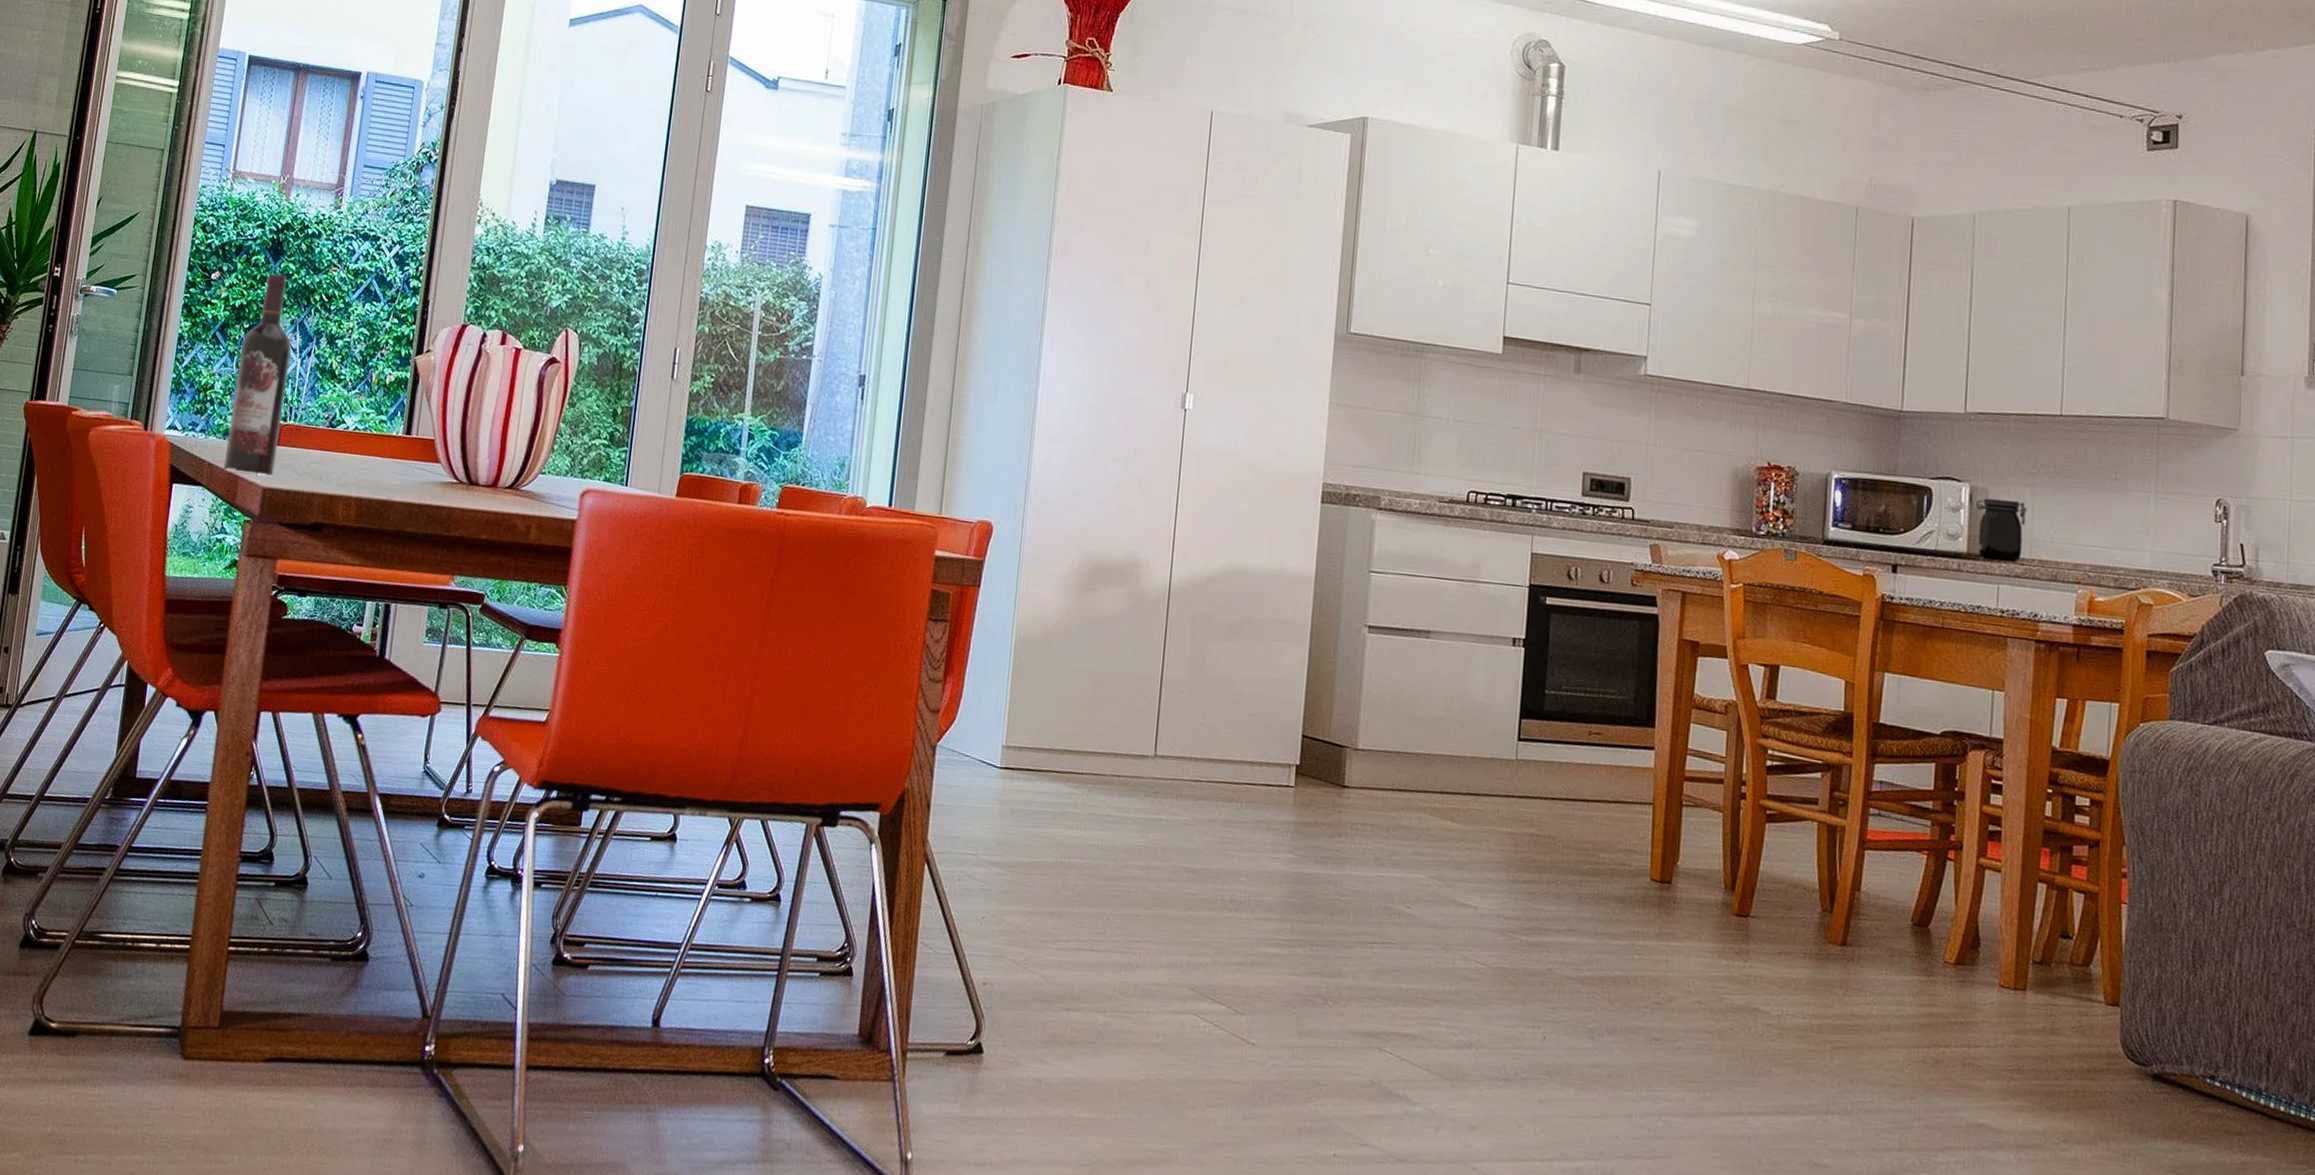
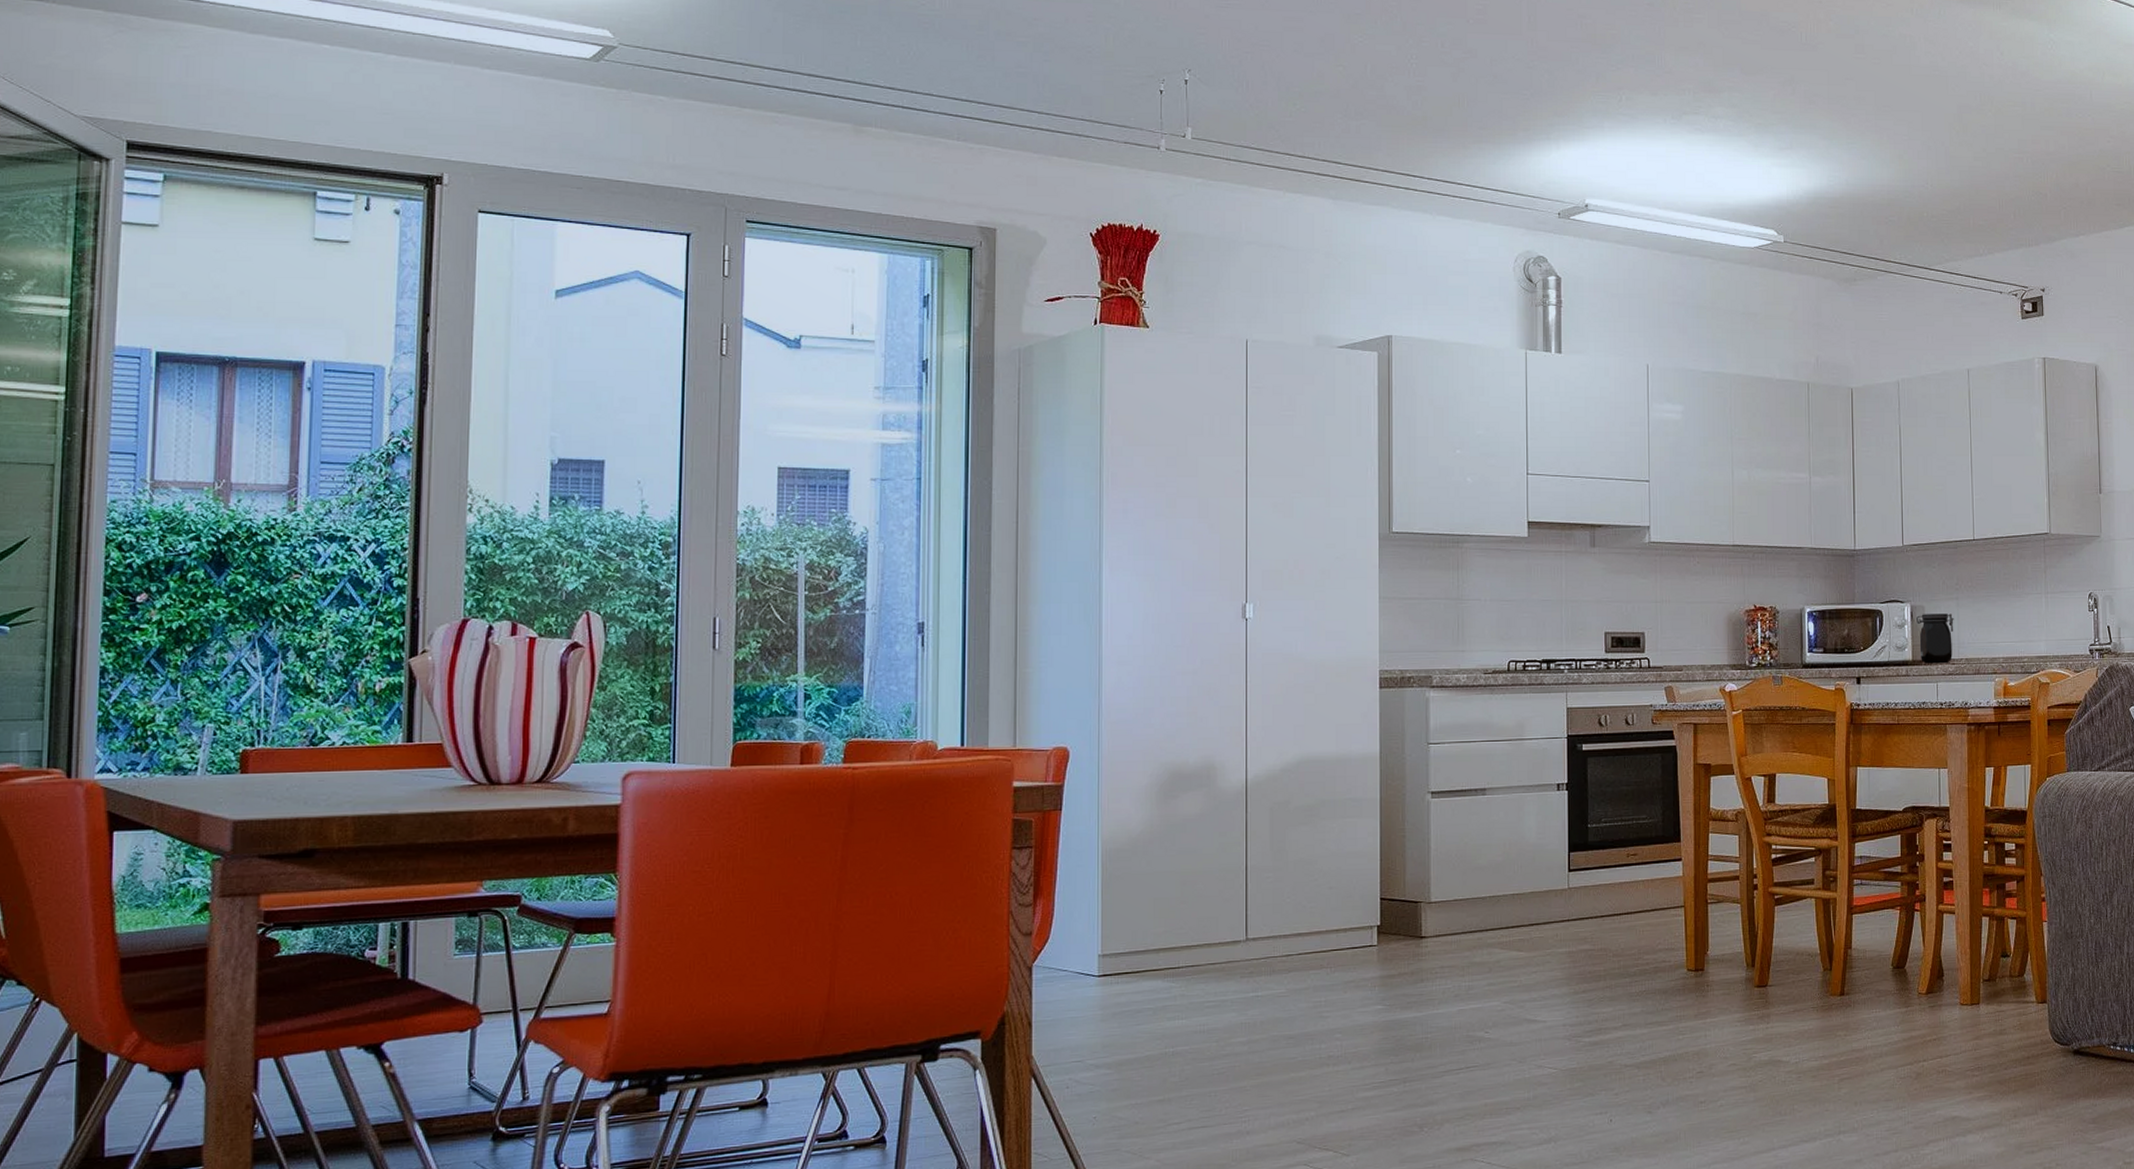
wine bottle: present [224,273,292,476] -> none [179,588,252,810]

